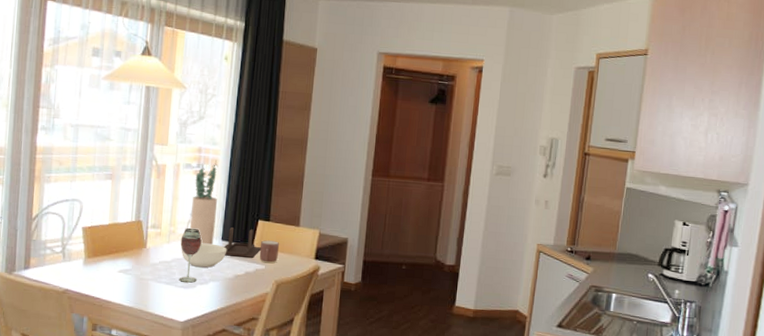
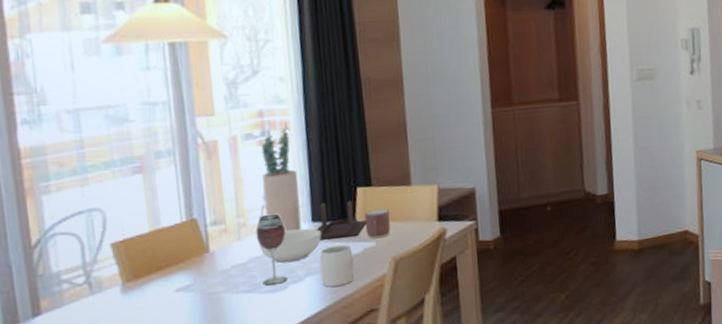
mug: none [220,262,247,294] -> present [319,244,355,287]

